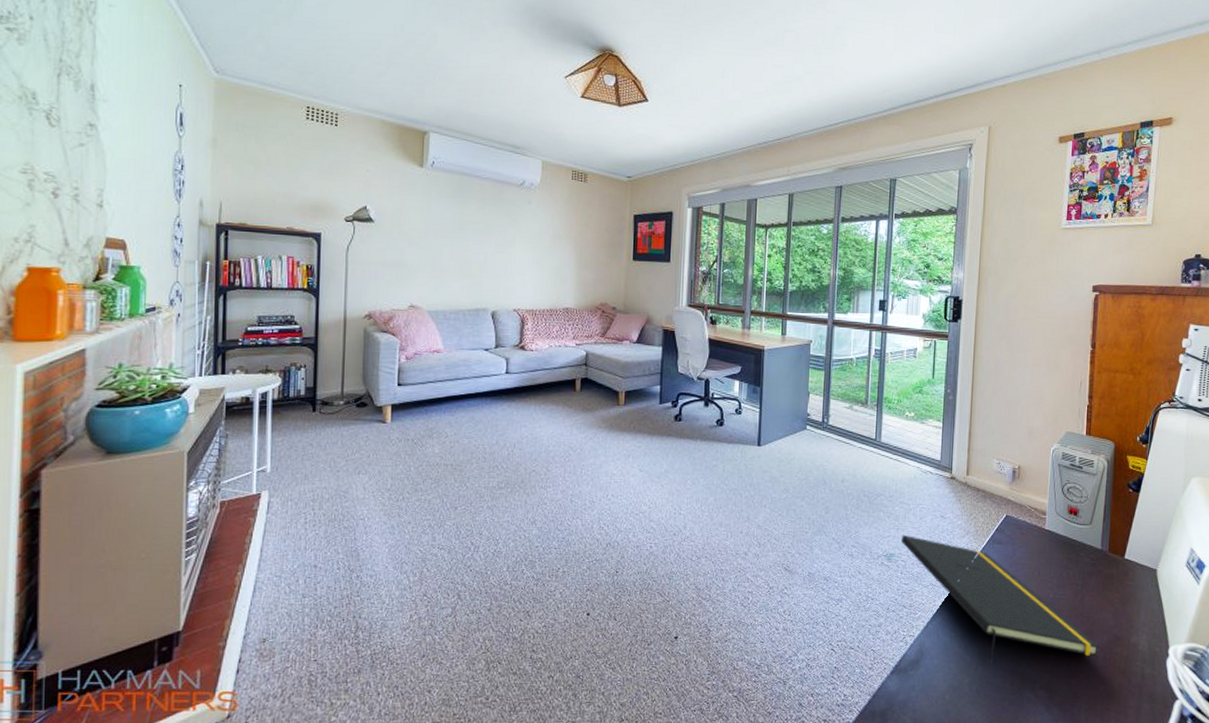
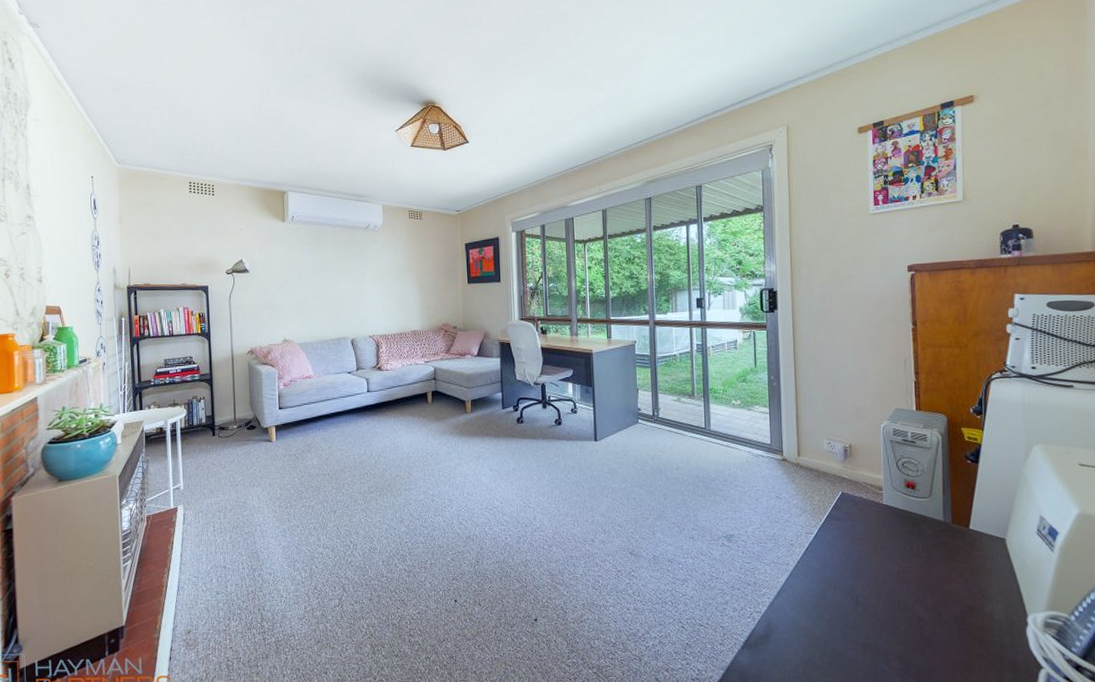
notepad: present [900,534,1101,663] -> none [739,516,954,636]

